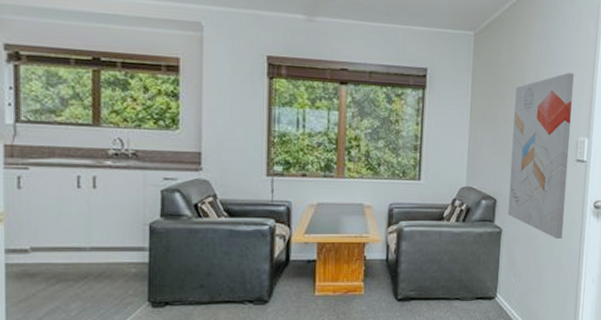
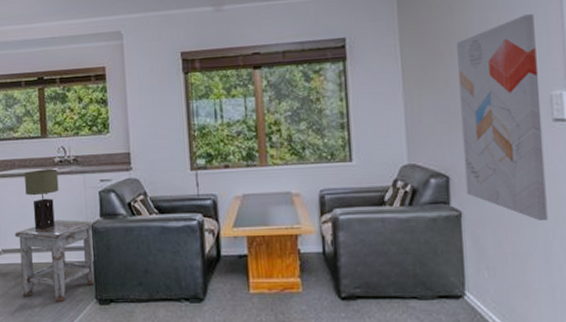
stool: none [50,218,154,305] -> present [15,220,97,302]
table lamp: none [67,161,112,227] -> present [24,168,59,230]

